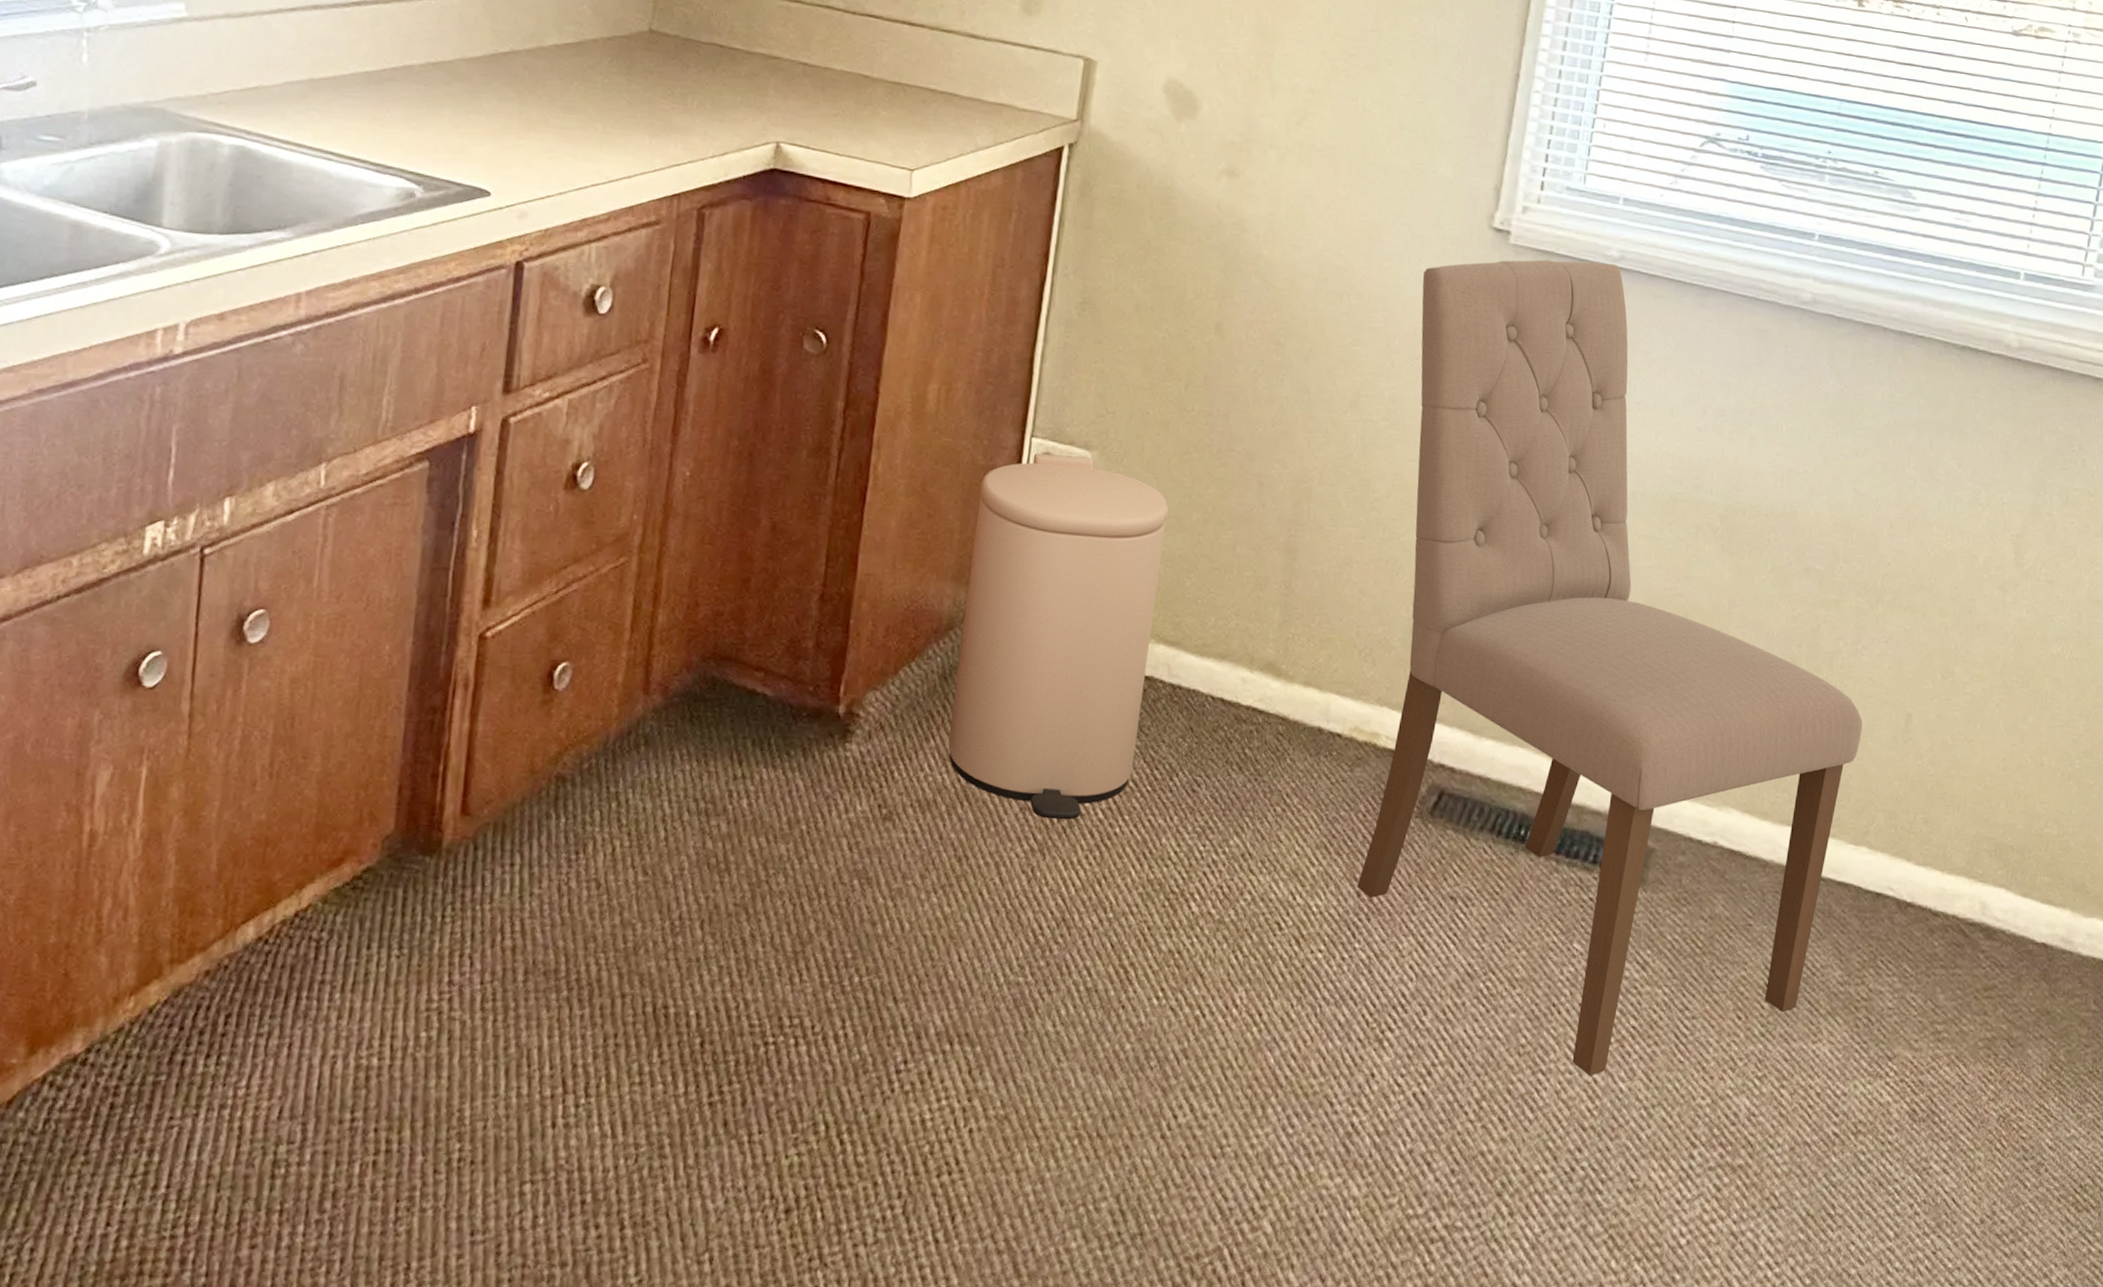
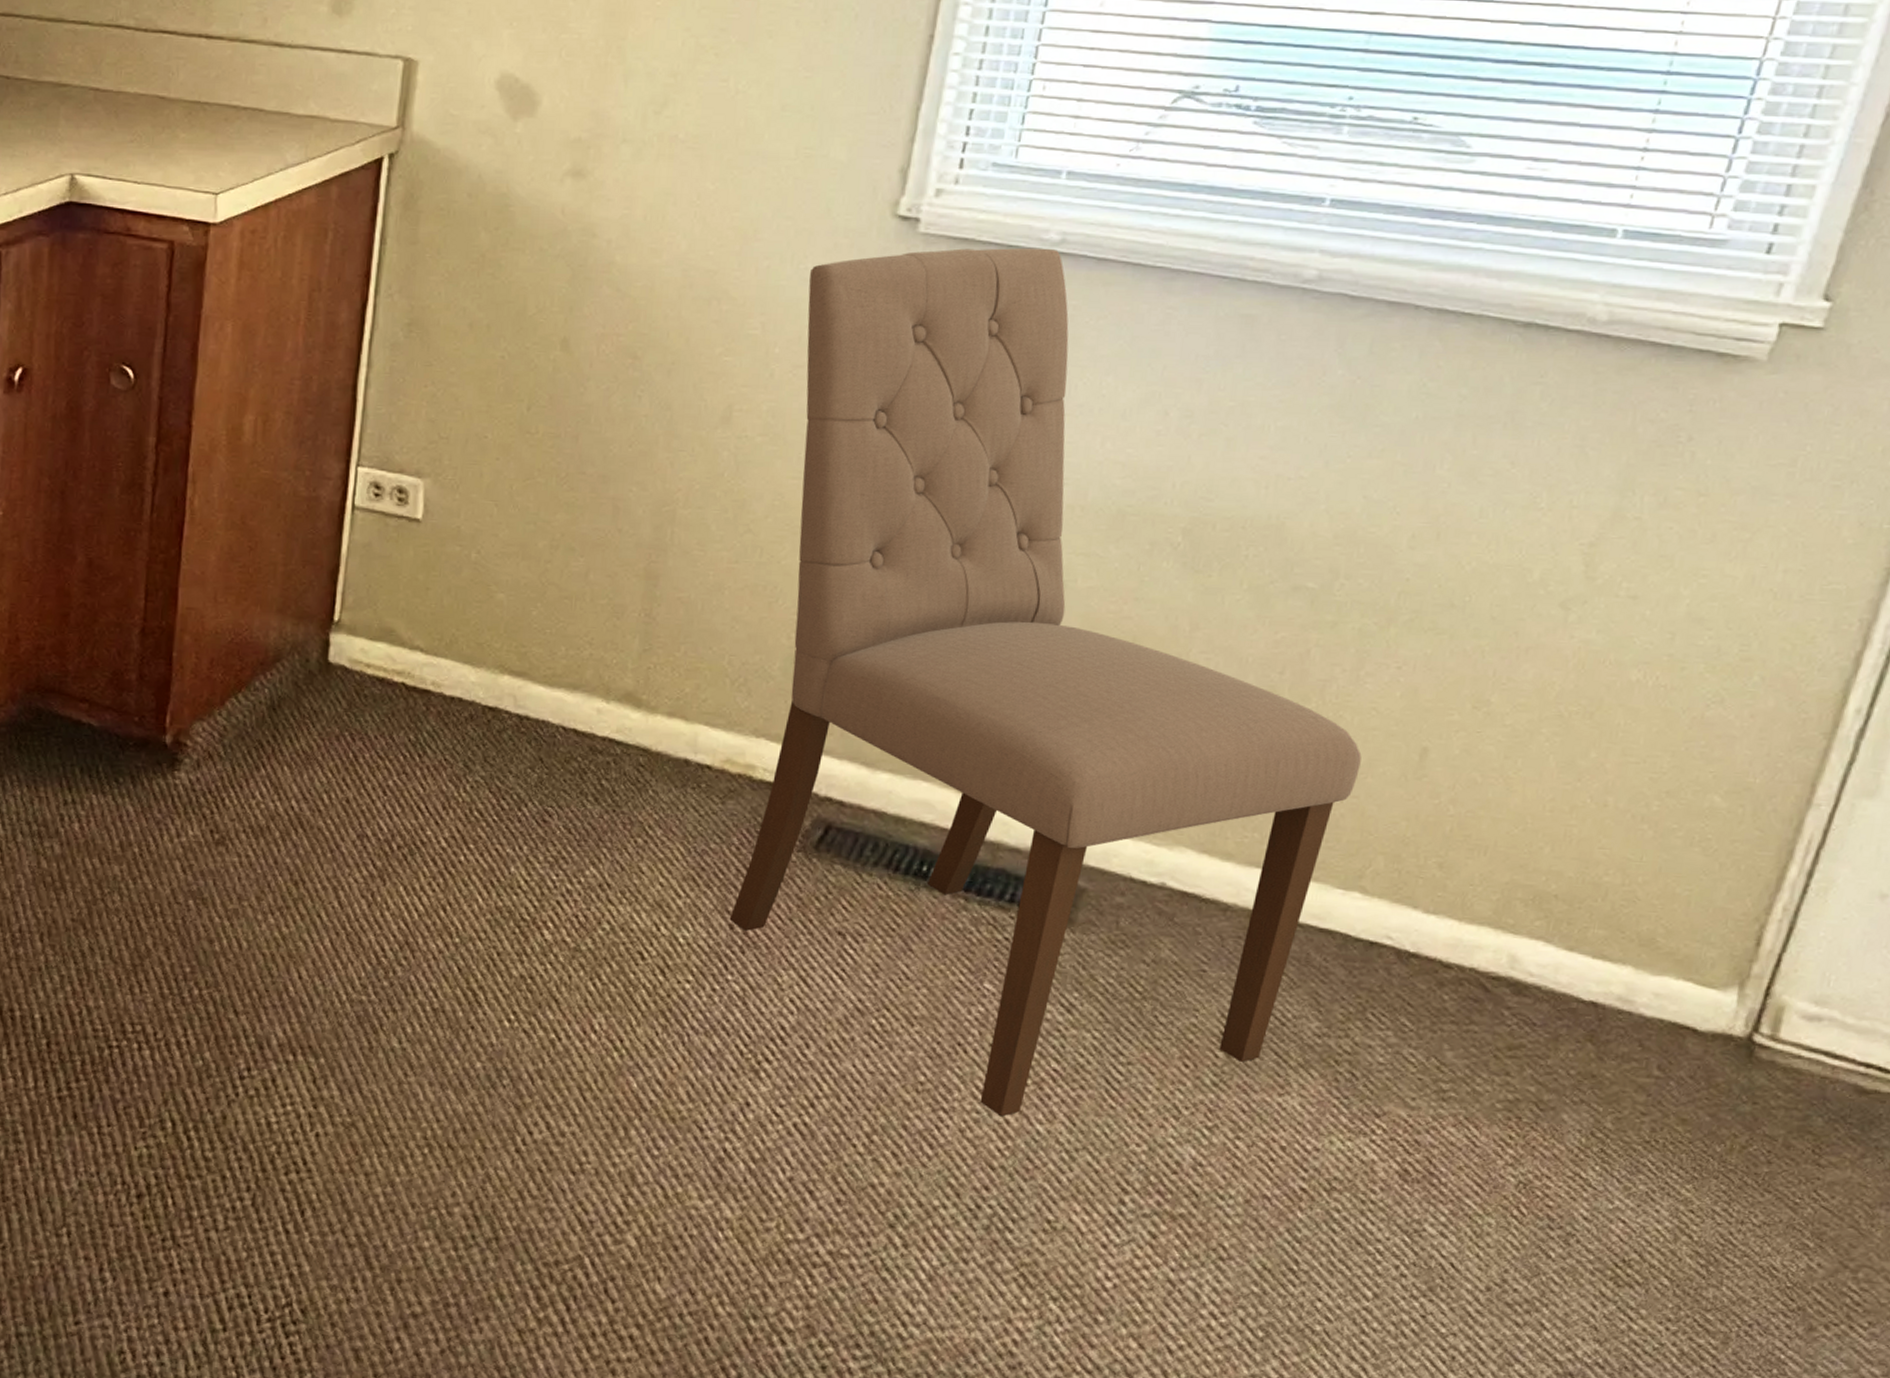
pedal bin: present [948,453,1169,820] -> none [279,483,512,848]

